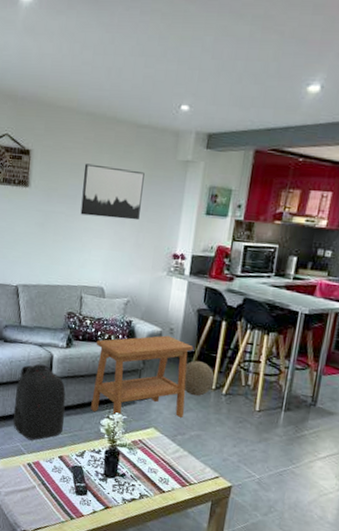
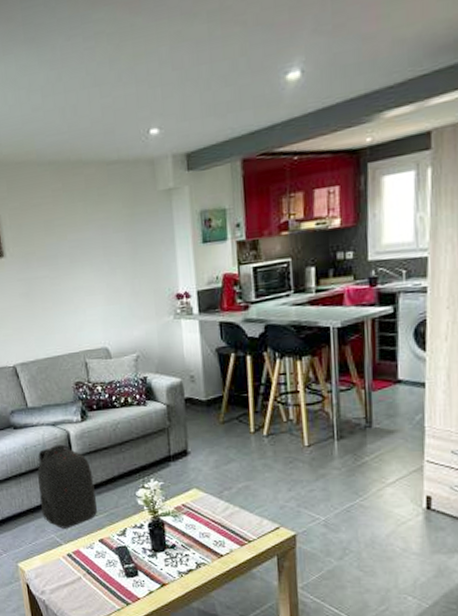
wall art: present [80,163,145,221] -> none [58,212,130,274]
side table: present [91,335,194,419] -> none [112,384,226,484]
decorative ball: present [184,360,215,397] -> none [216,405,252,445]

